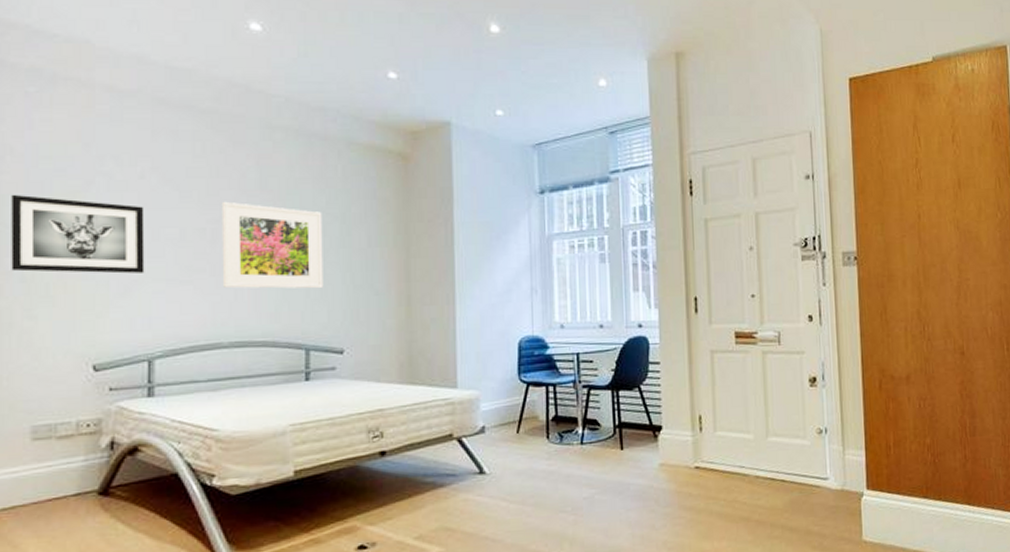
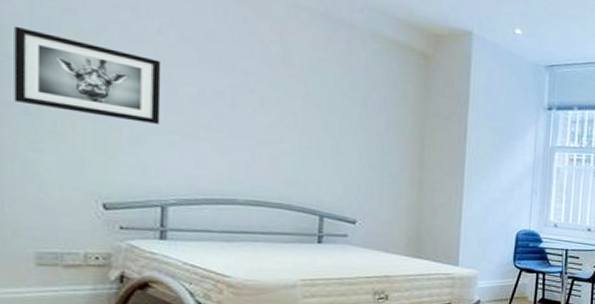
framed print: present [221,201,324,289] -> none [240,69,343,164]

